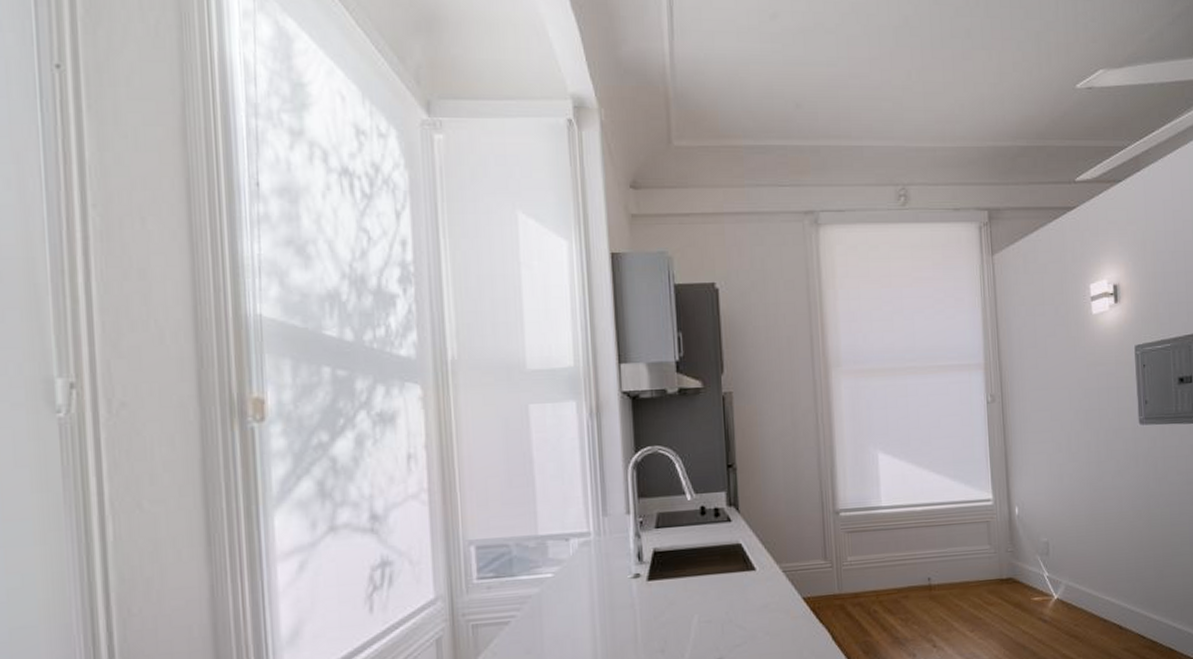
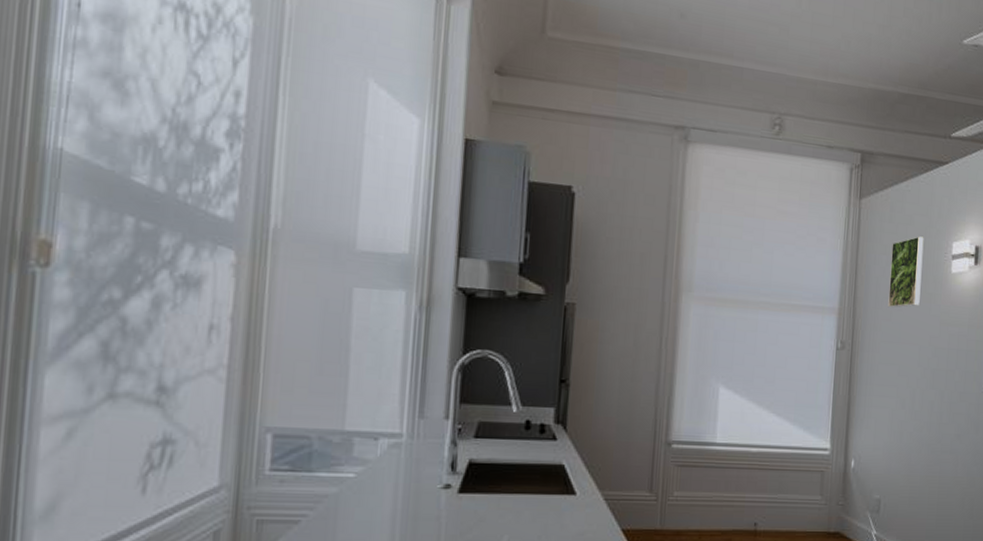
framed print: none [1029,283,1064,356] -> present [888,236,924,308]

